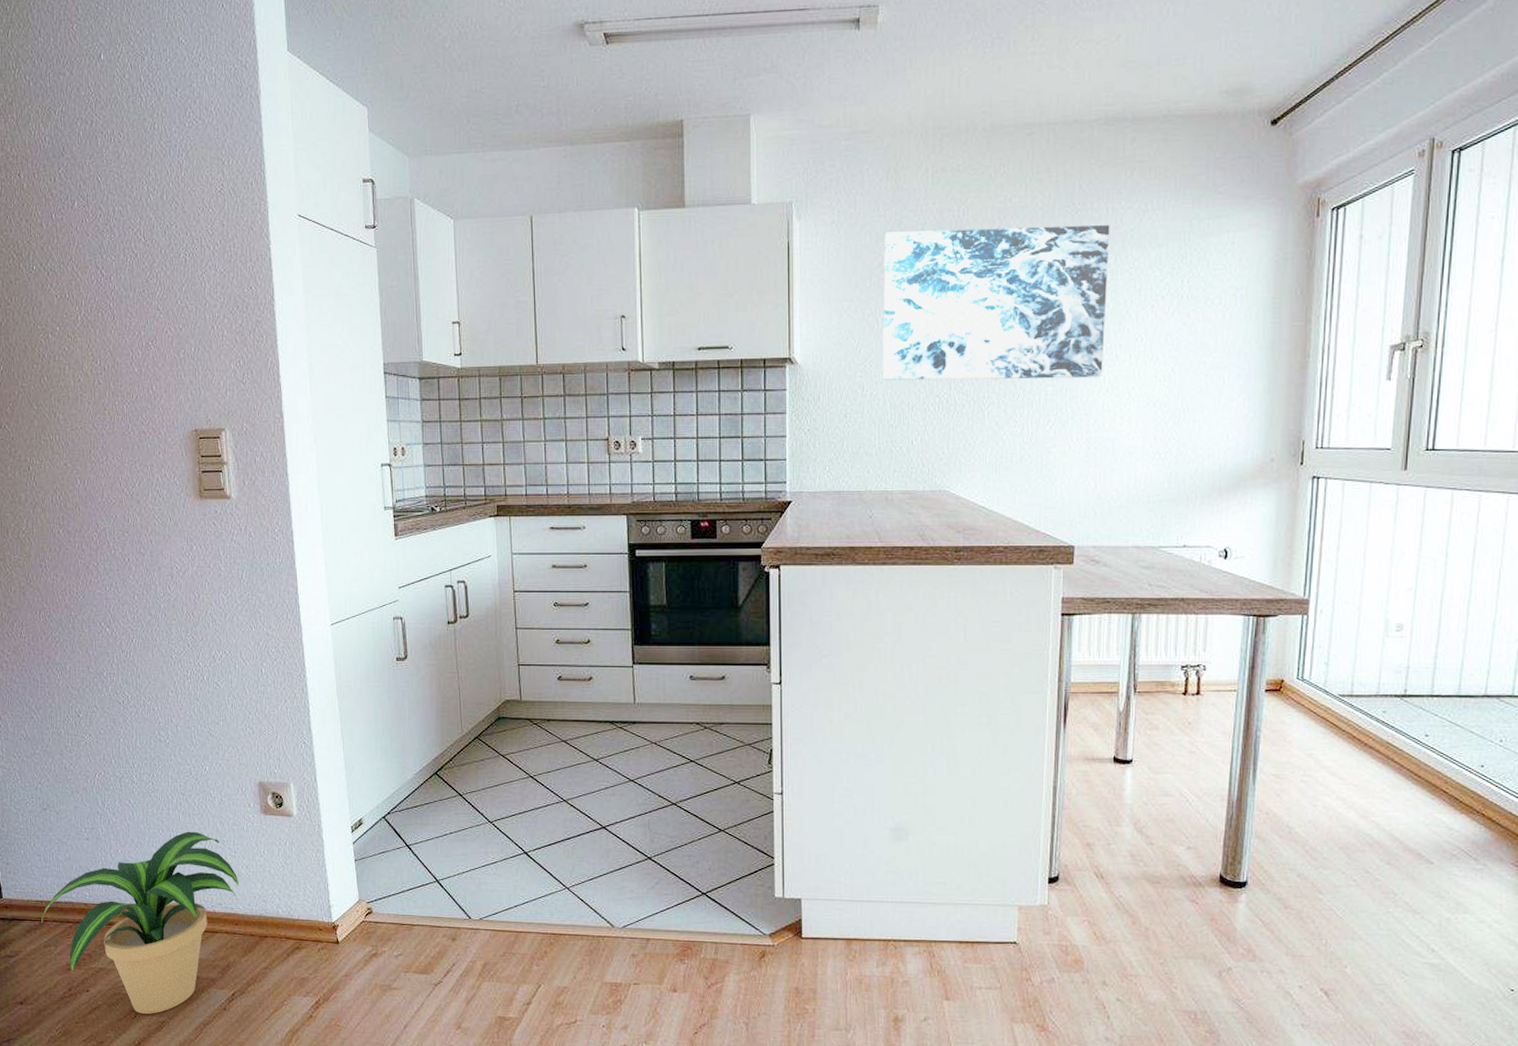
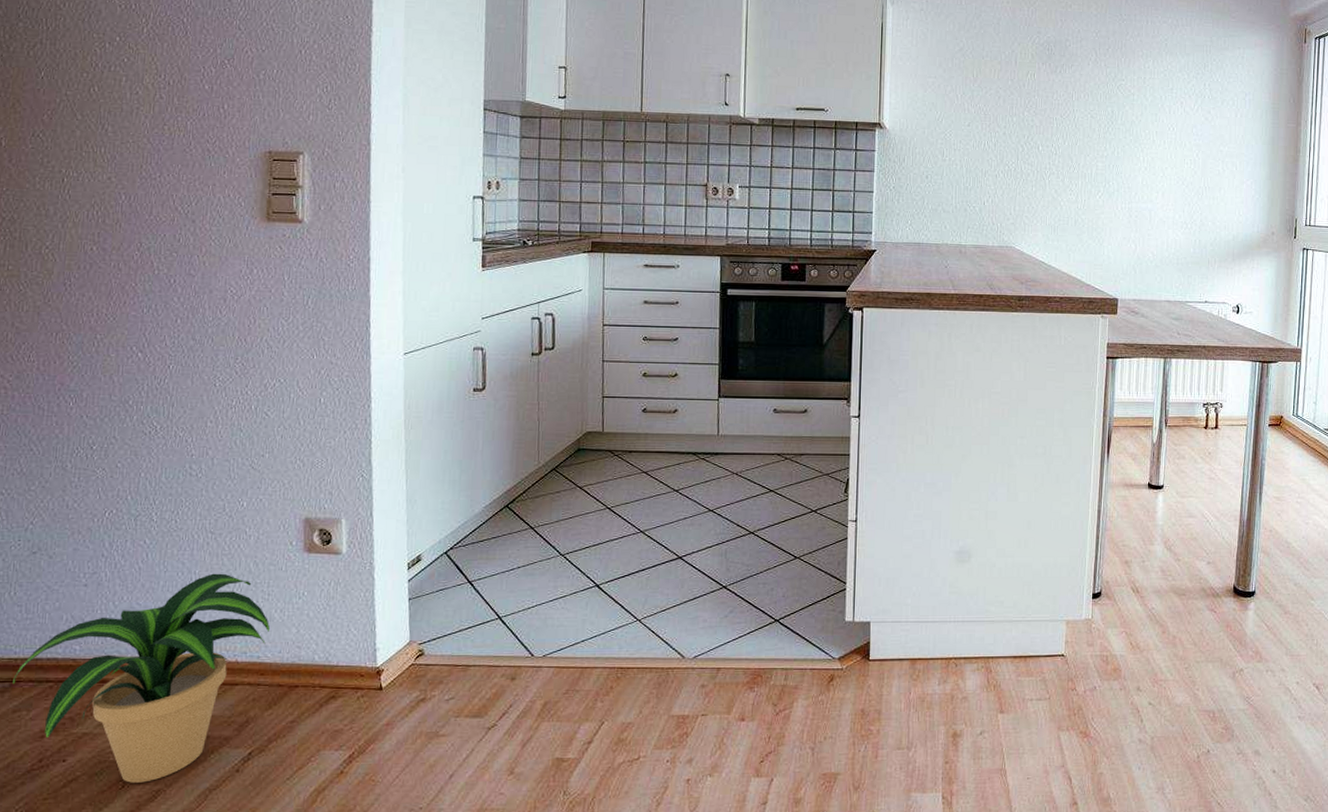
wall art: present [883,225,1110,381] -> none [960,23,1149,158]

